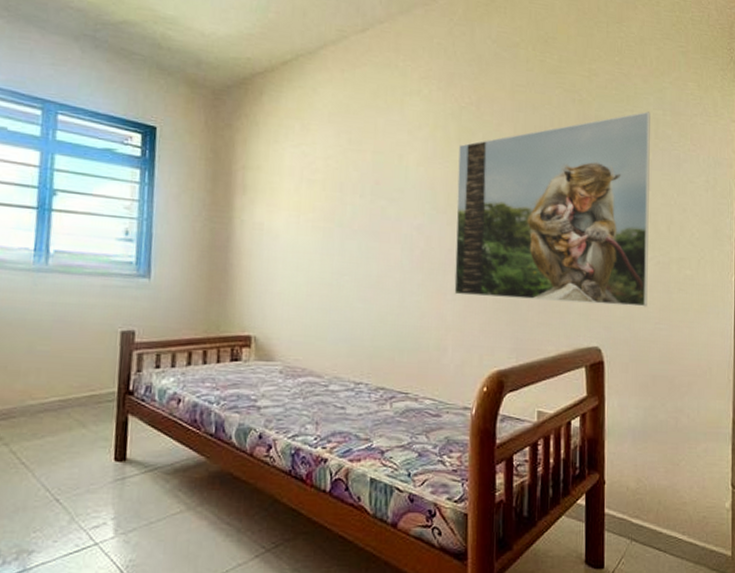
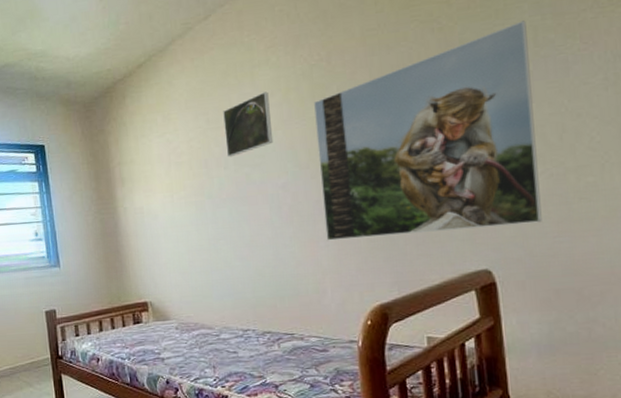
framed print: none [364,123,416,186] -> present [223,91,274,158]

